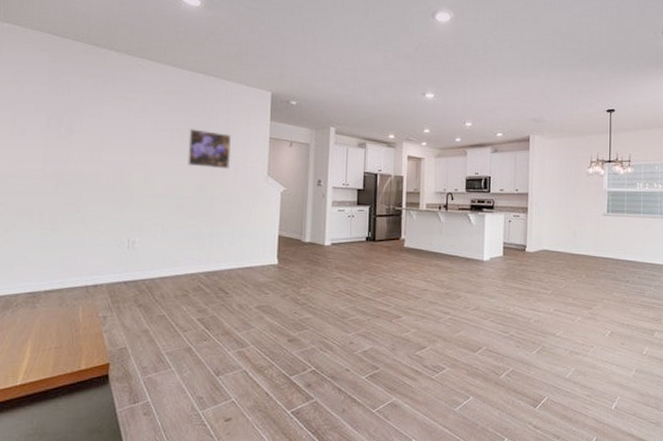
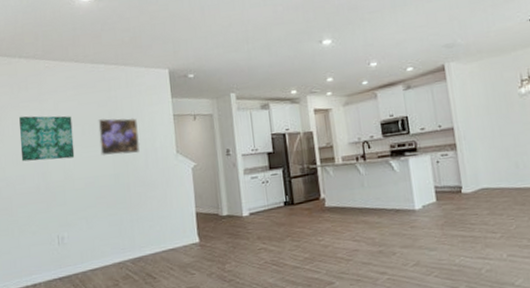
wall art: none [98,111,161,163] -> present [19,116,75,162]

